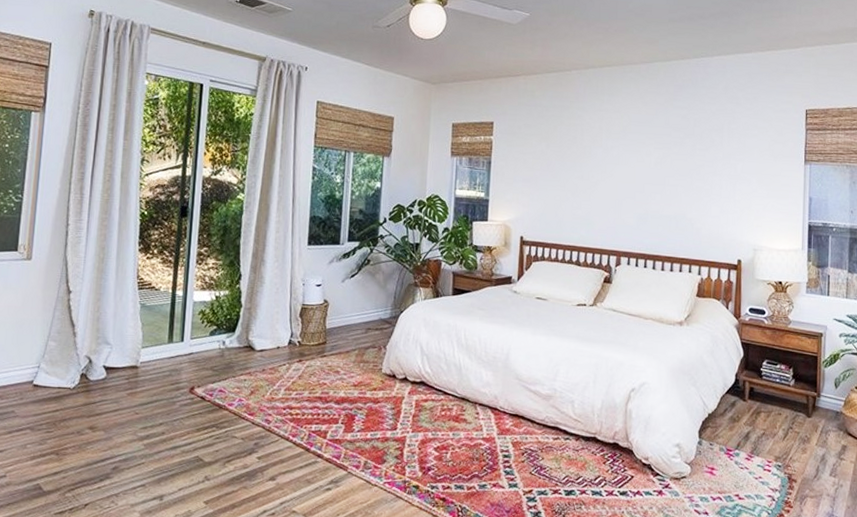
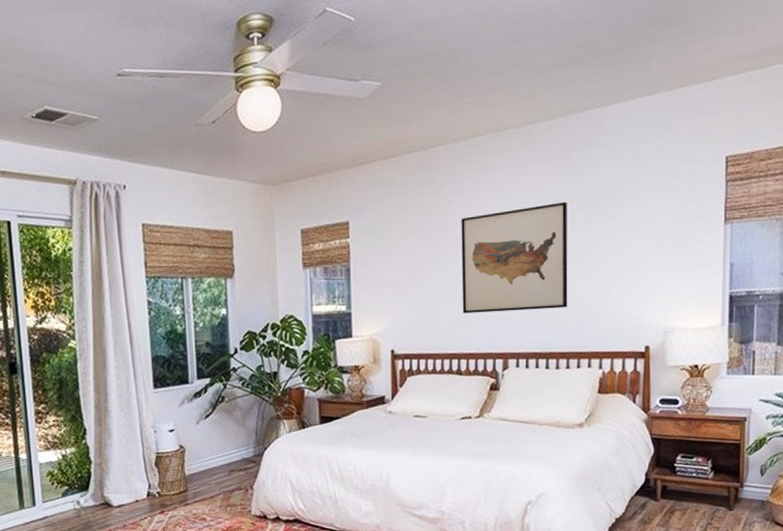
wall art: none [584,129,676,218] -> present [461,201,568,314]

